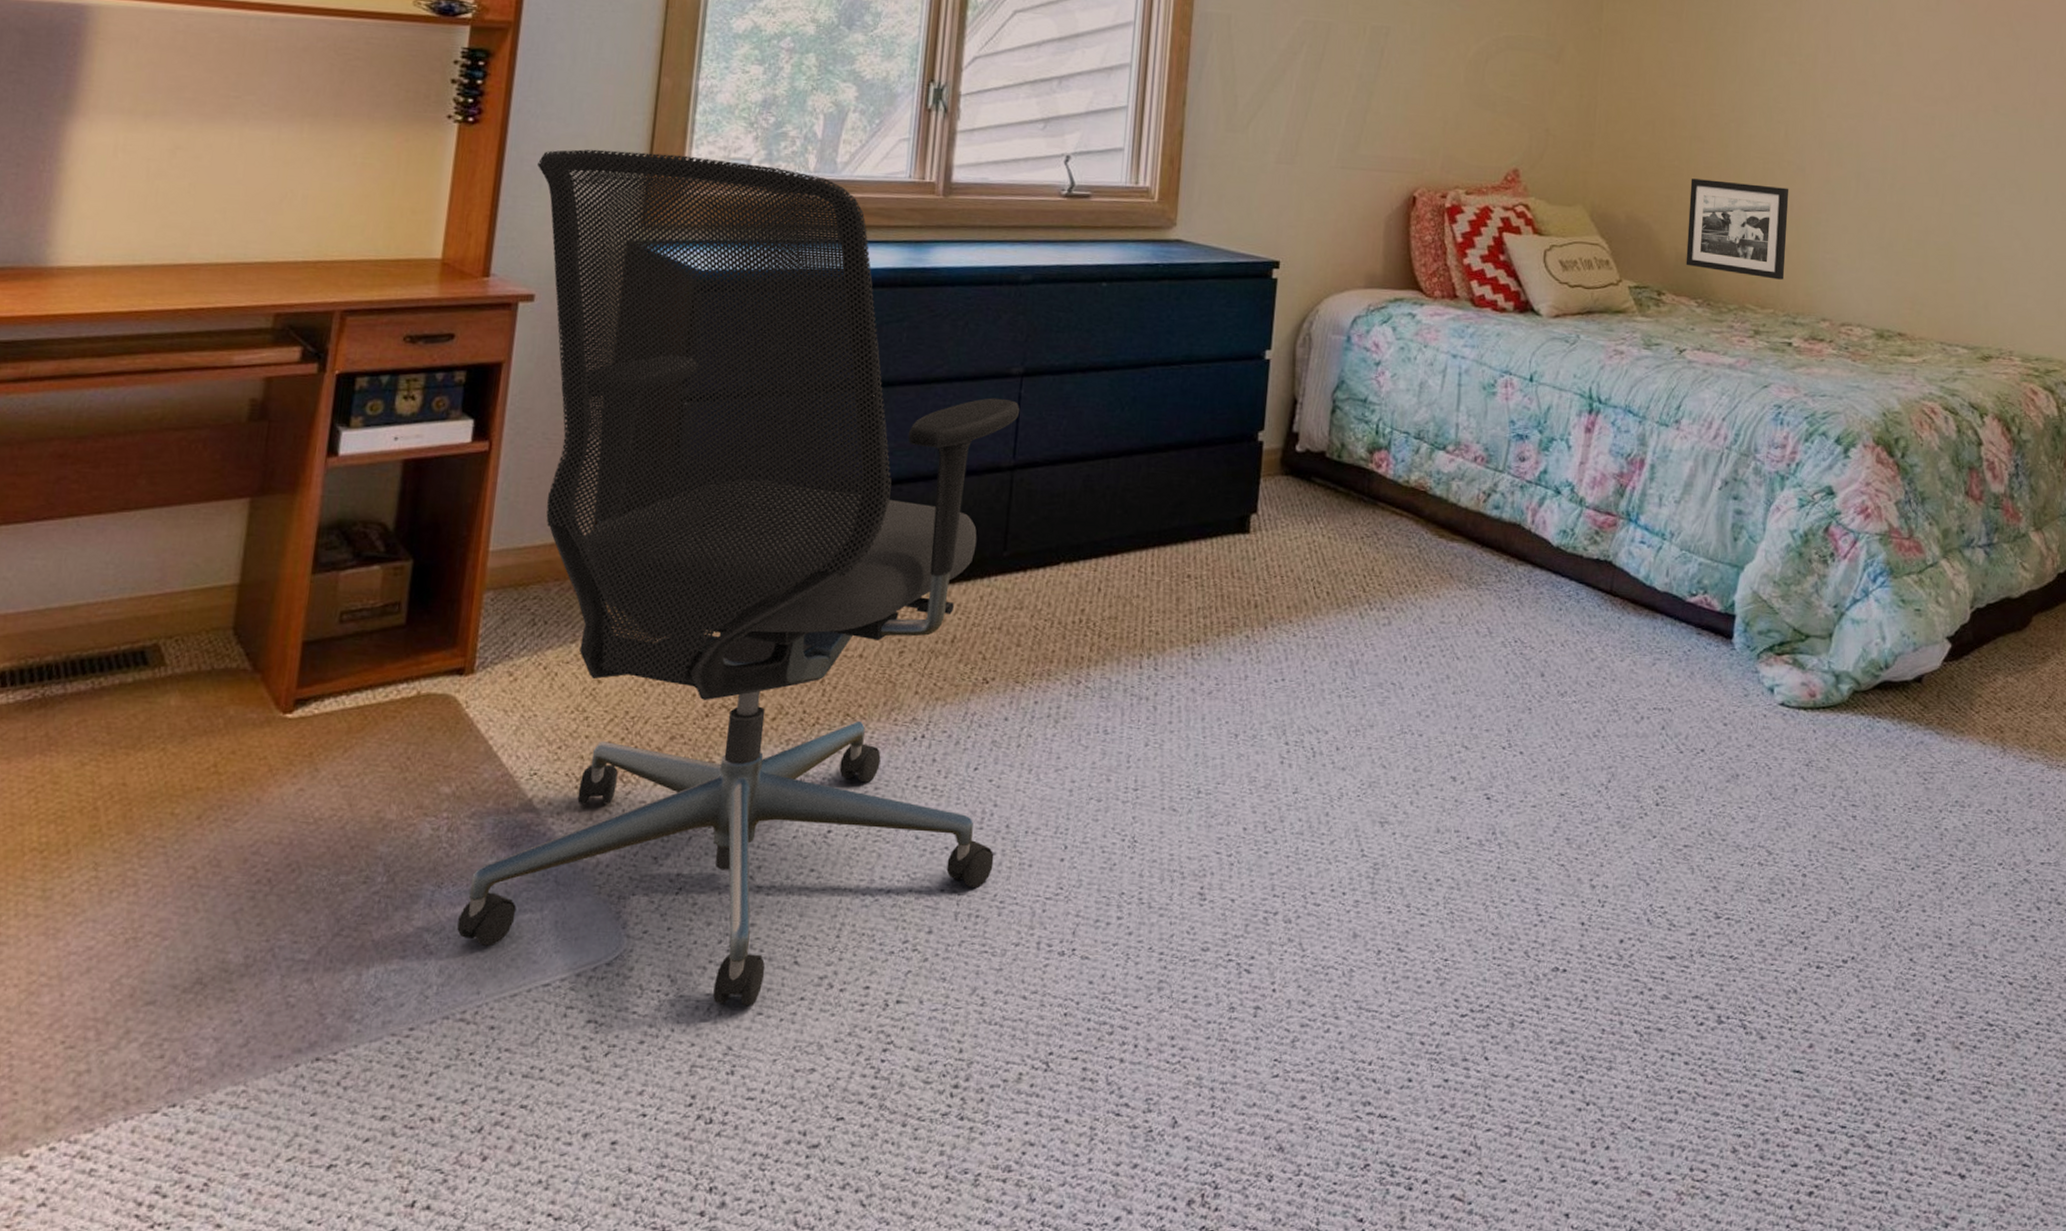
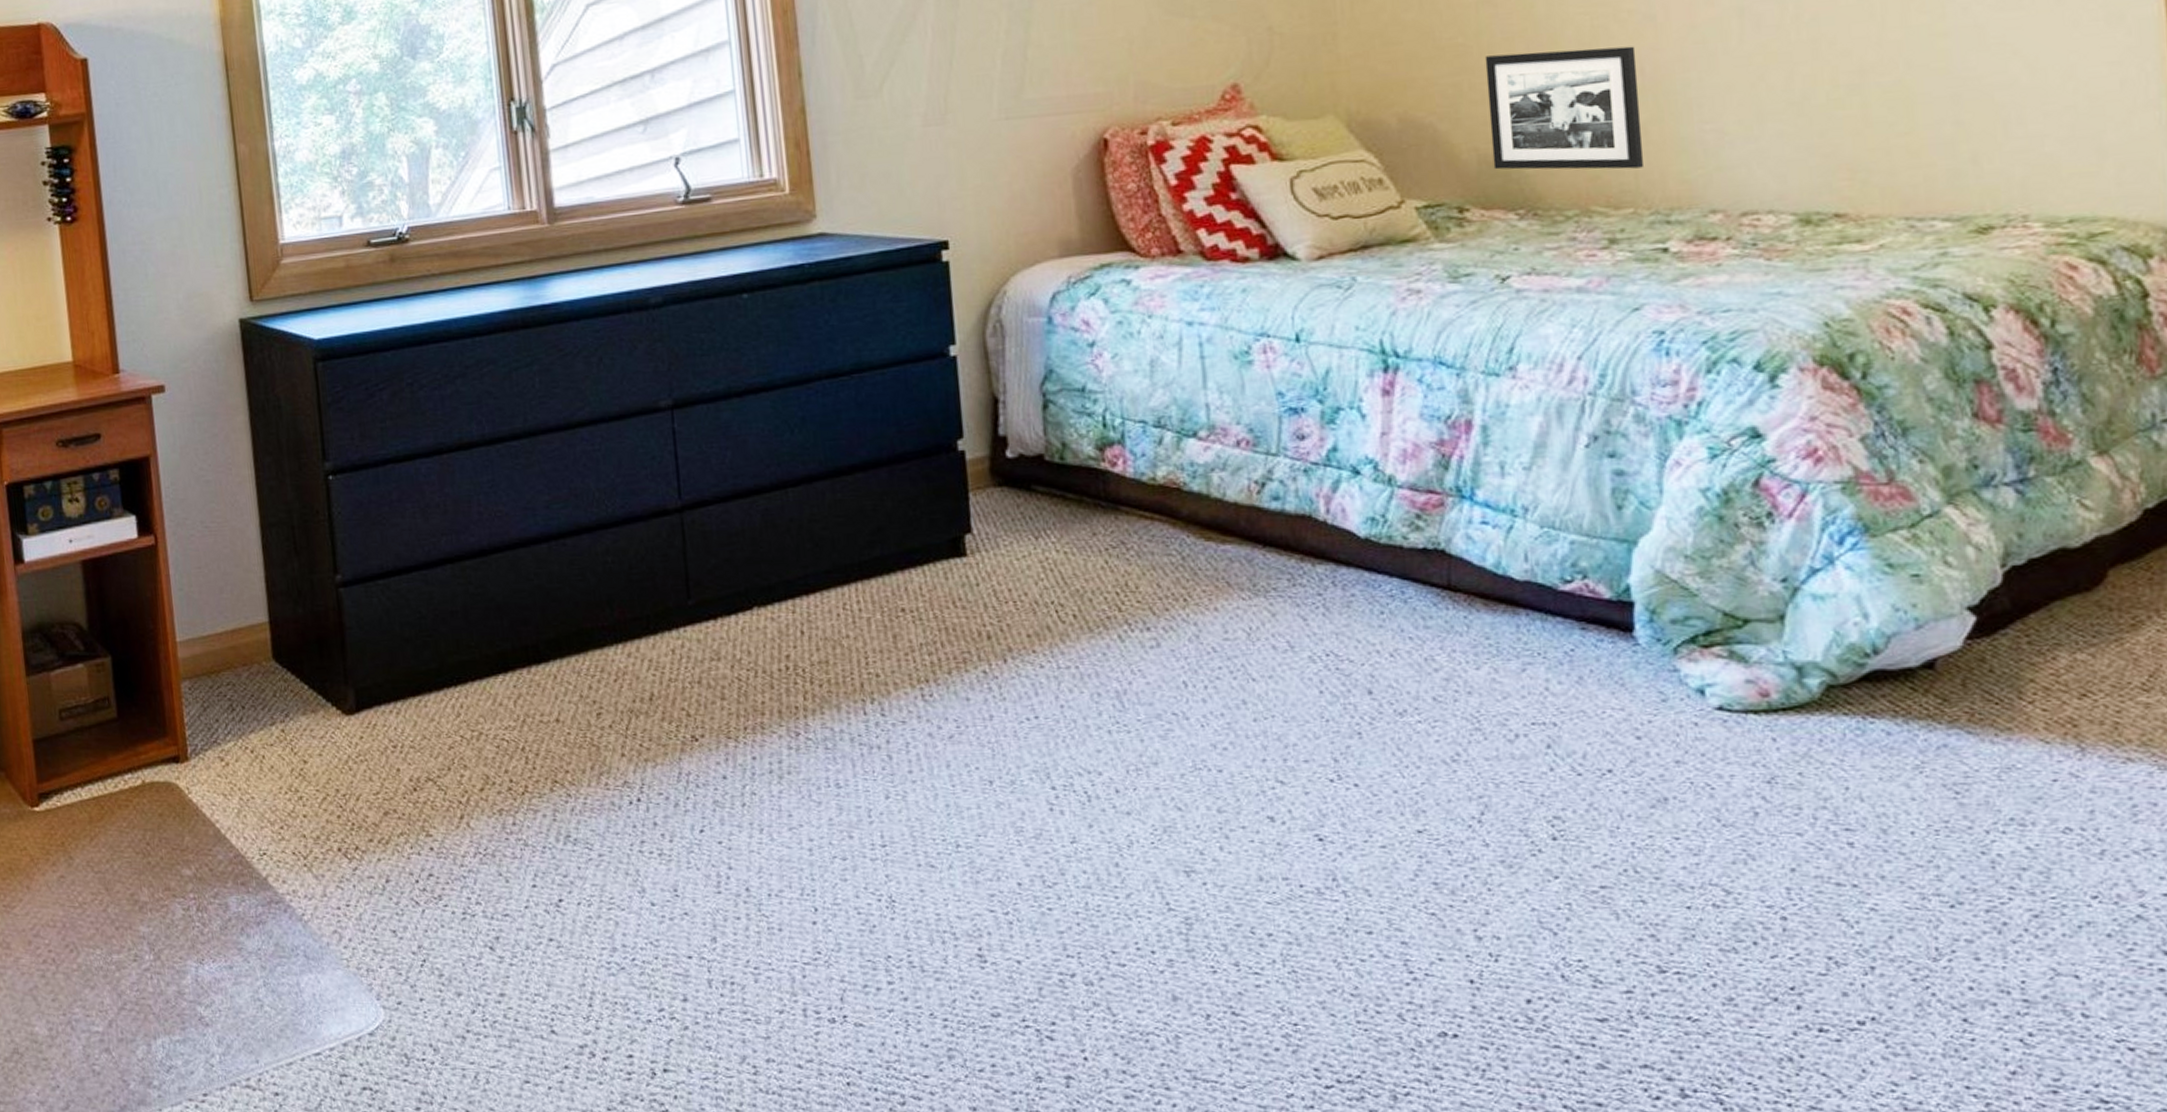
office chair: present [457,149,1020,1005] -> none [139,220,740,1073]

